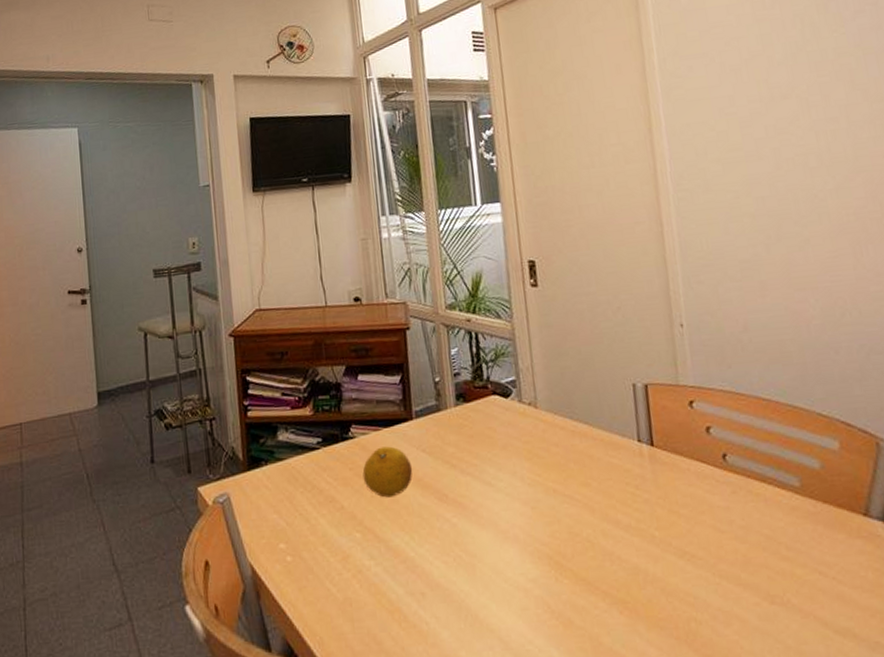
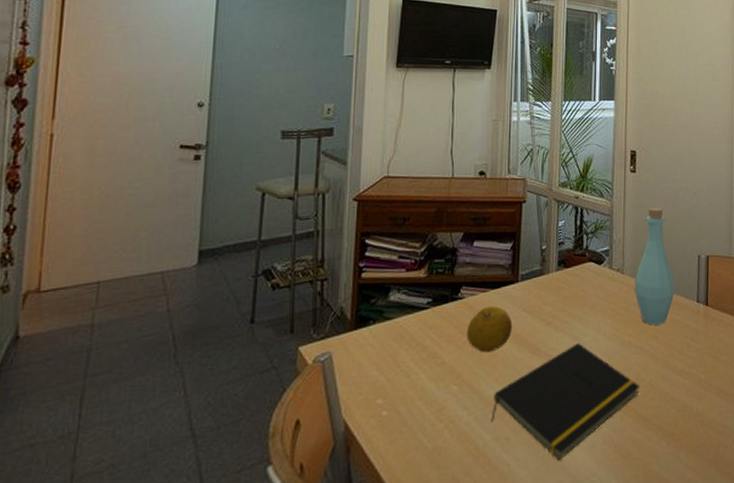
notepad: none [401,488,576,623] -> present [491,342,640,461]
bottle: none [552,326,607,470] -> present [634,207,675,325]

